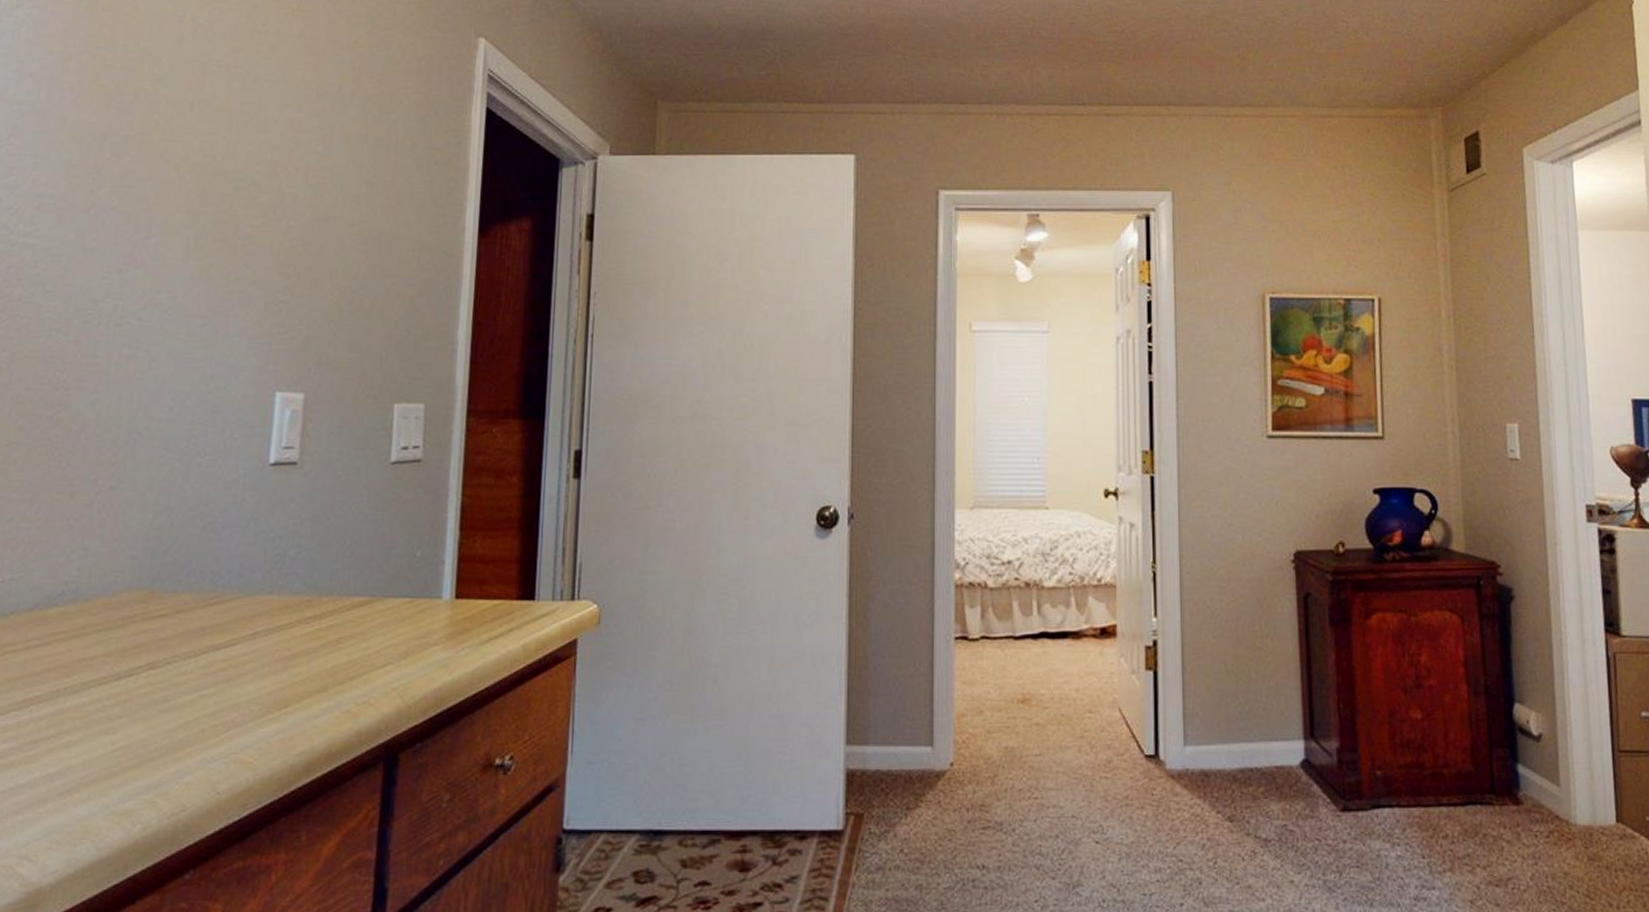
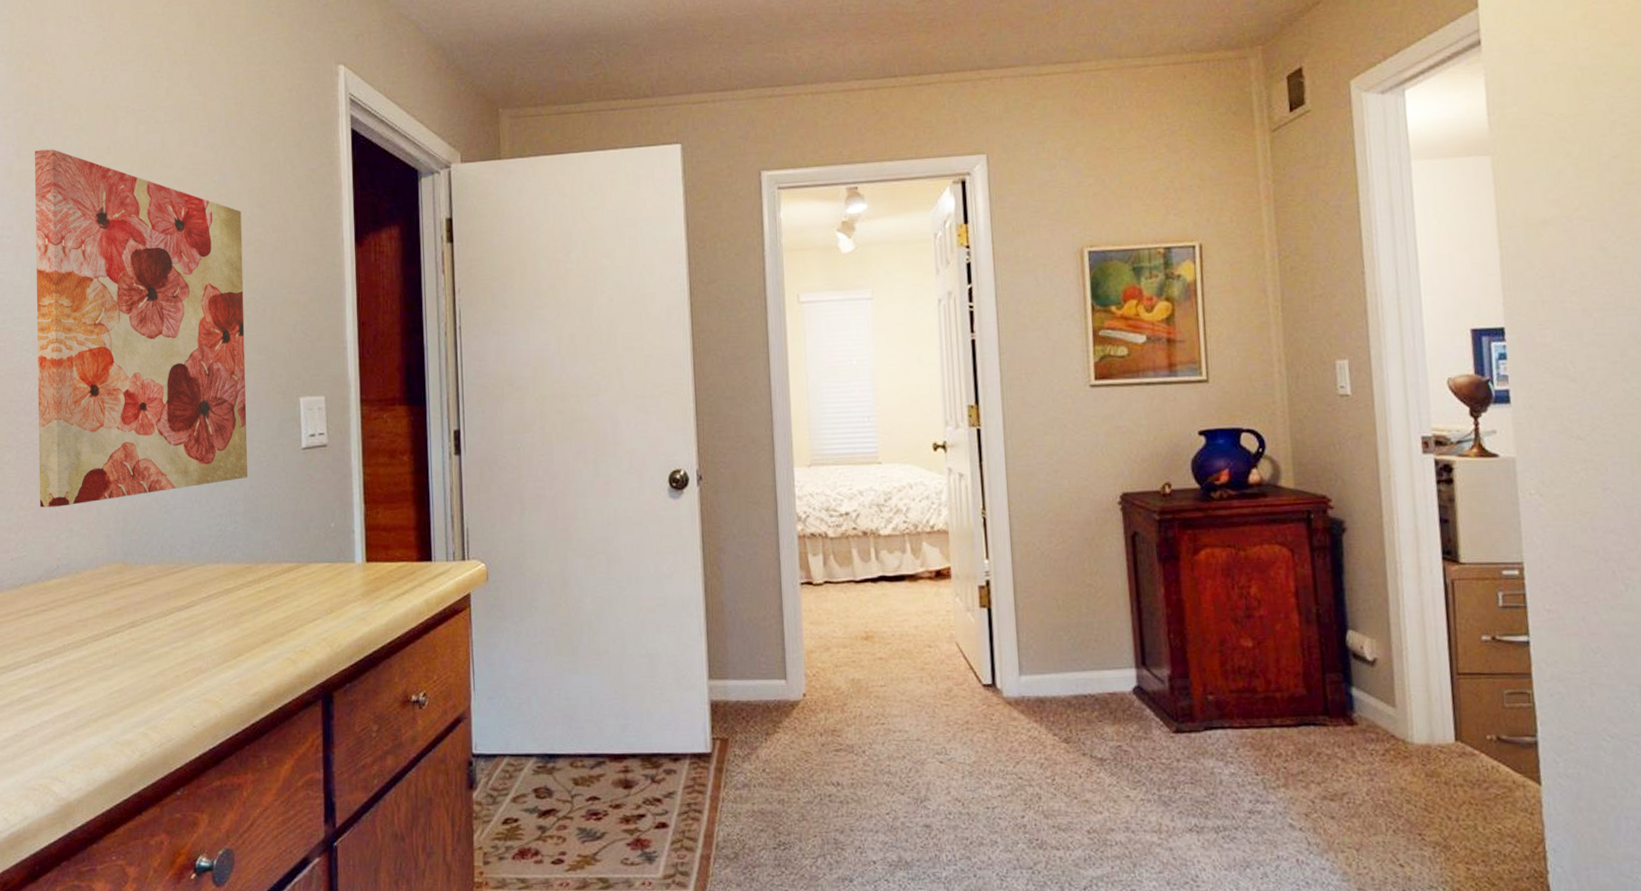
wall art: none [48,100,346,519] -> present [34,149,248,508]

